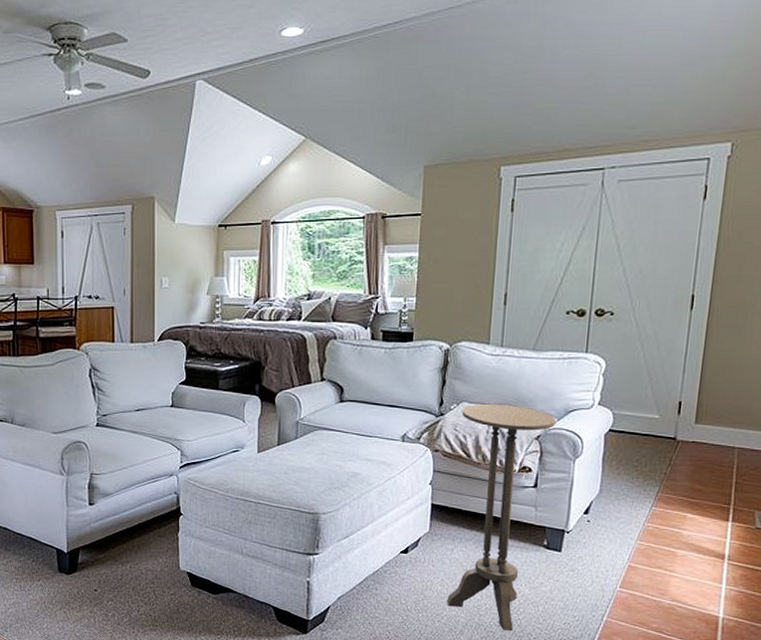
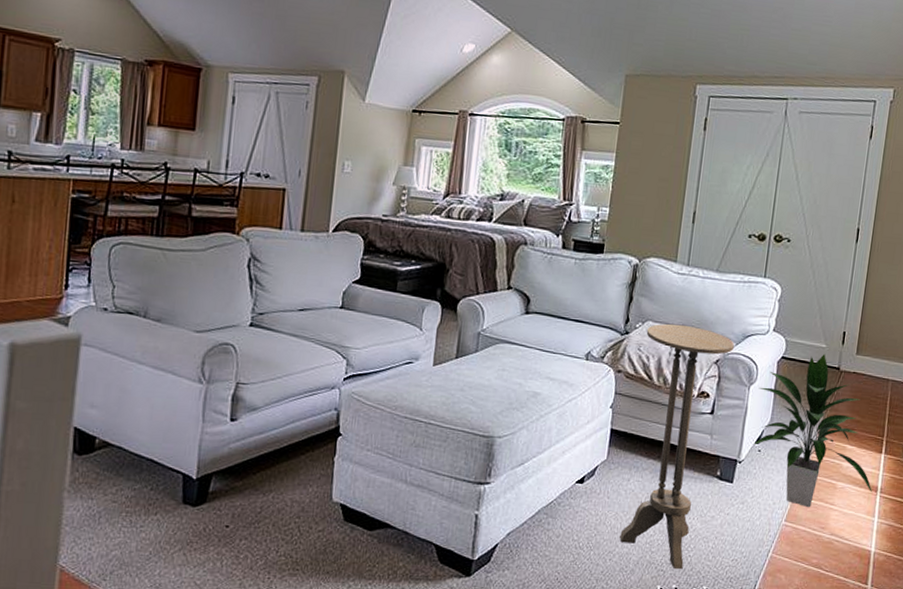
indoor plant: none [580,424,719,575] -> present [752,353,873,508]

